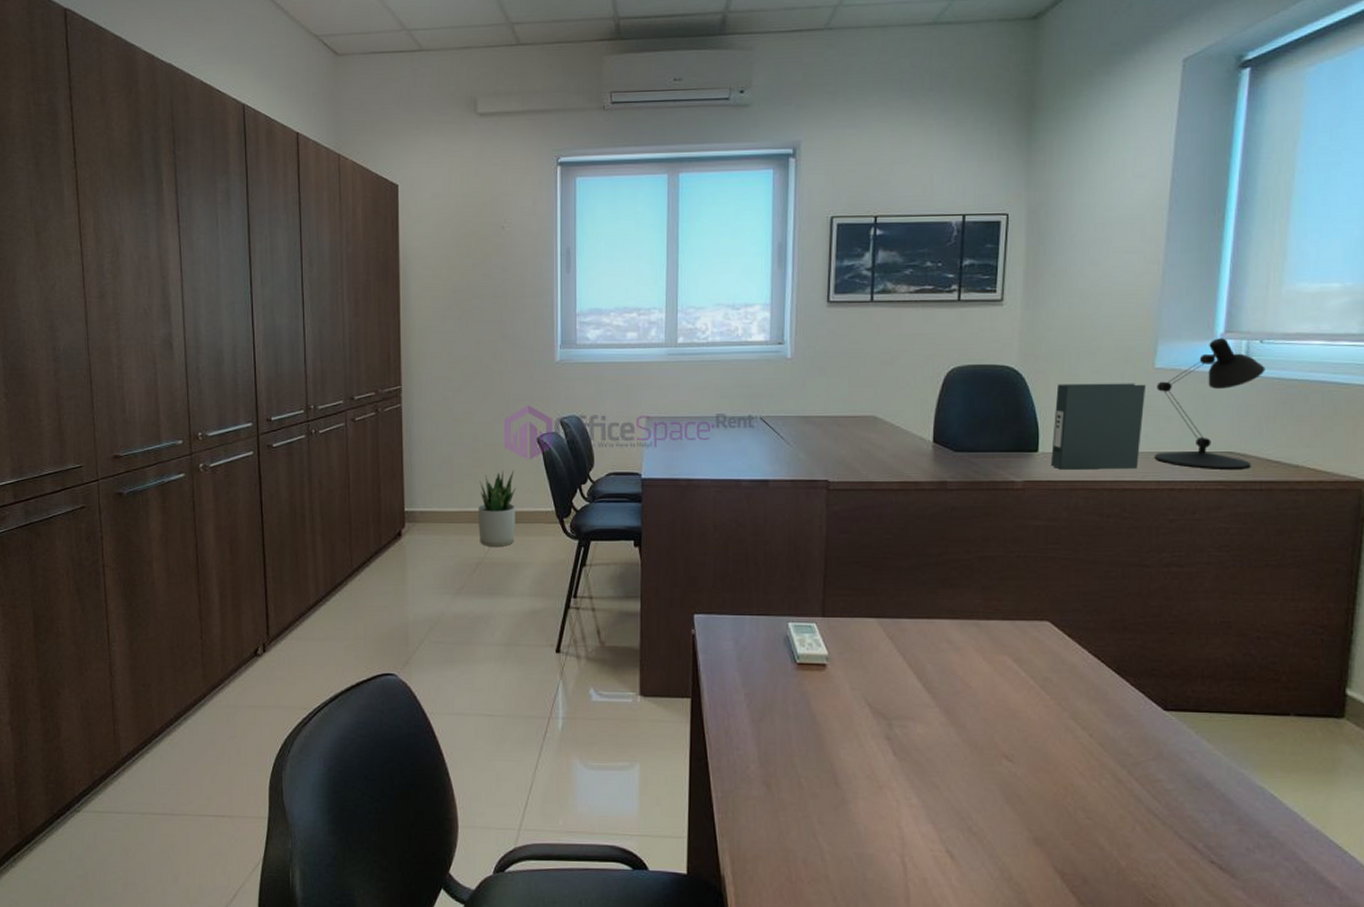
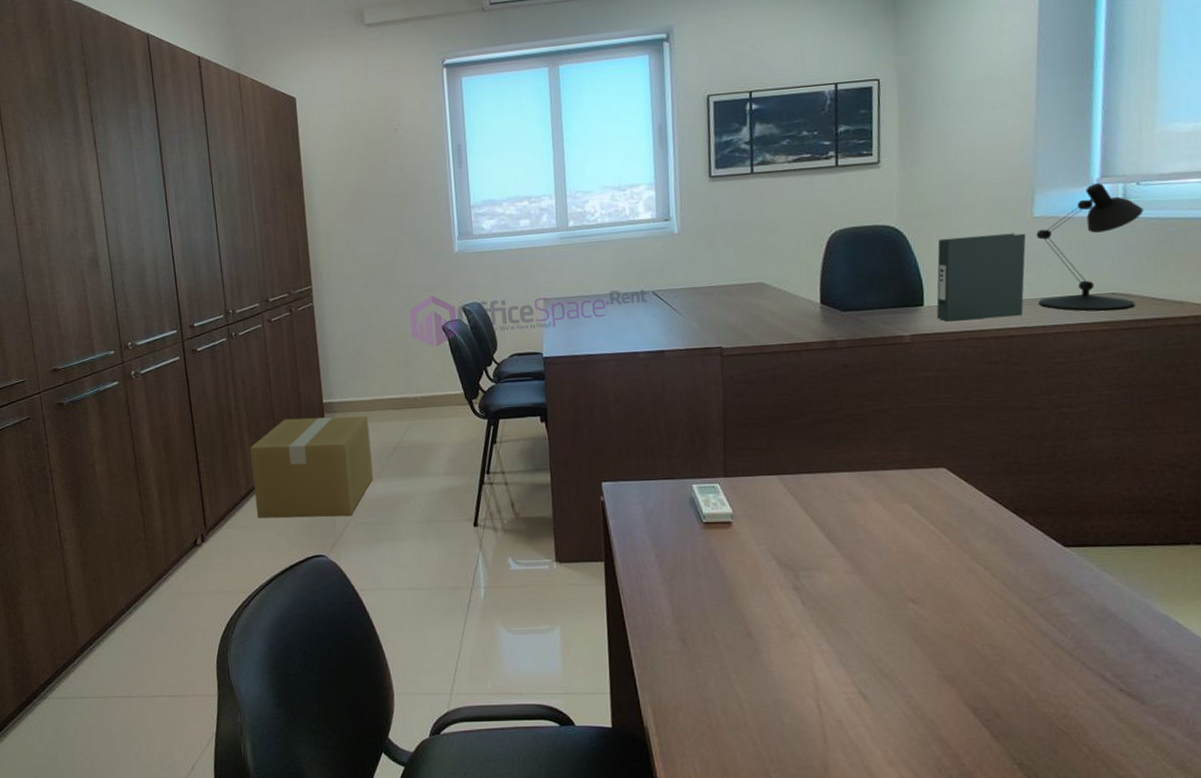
cardboard box: none [321,526,452,633] -> present [249,415,373,519]
planter: present [478,471,516,546] -> none [391,358,428,431]

